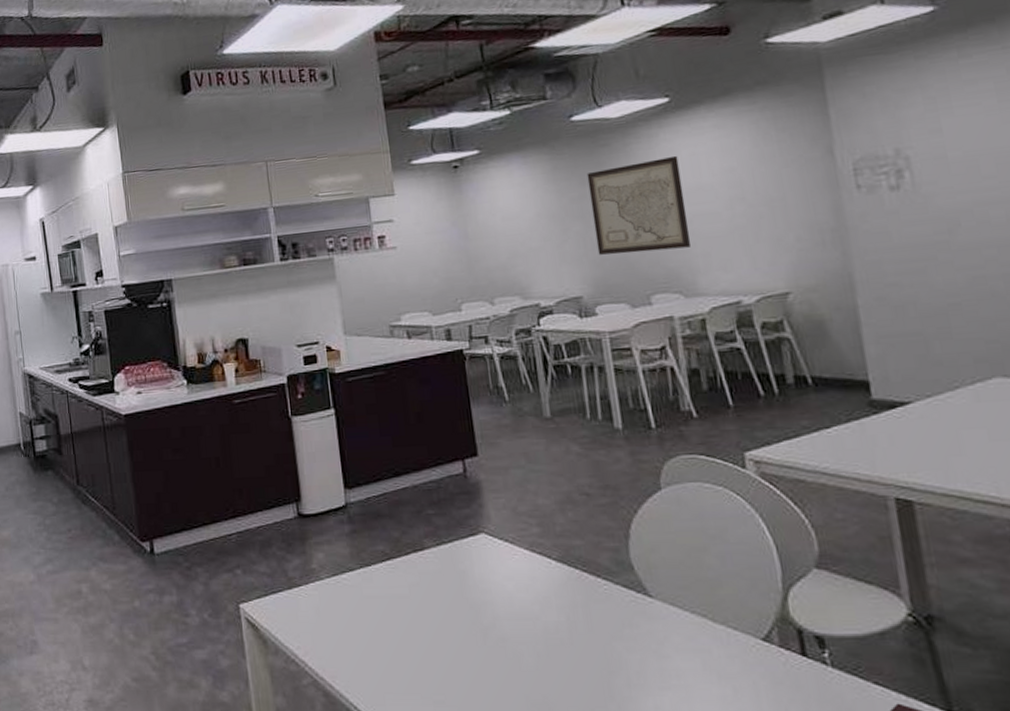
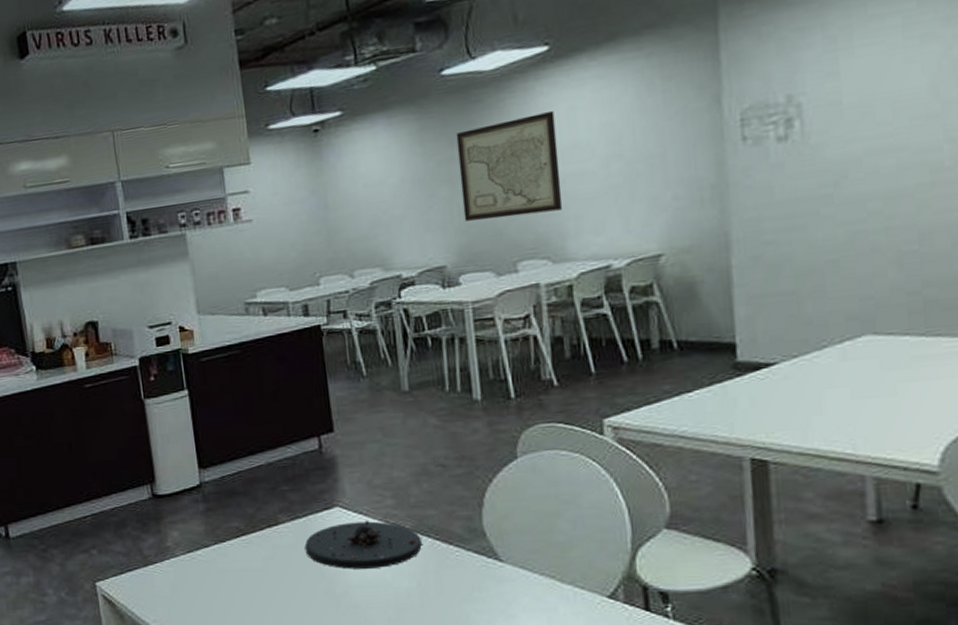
plate: none [450,548,569,600] -> present [304,520,422,569]

